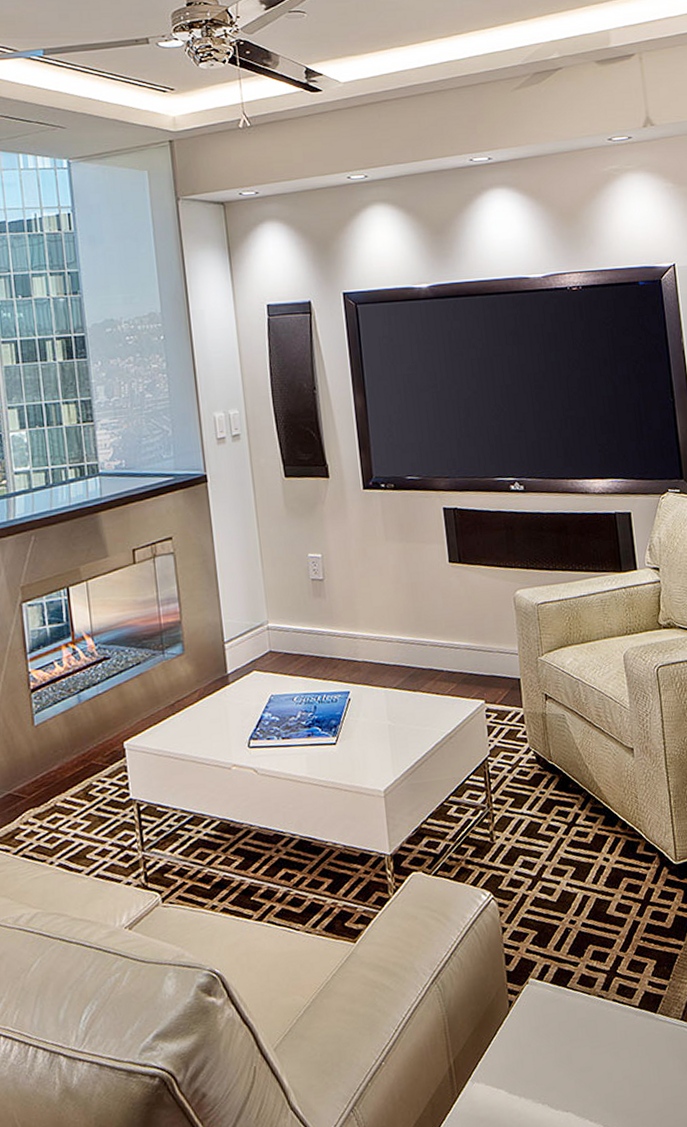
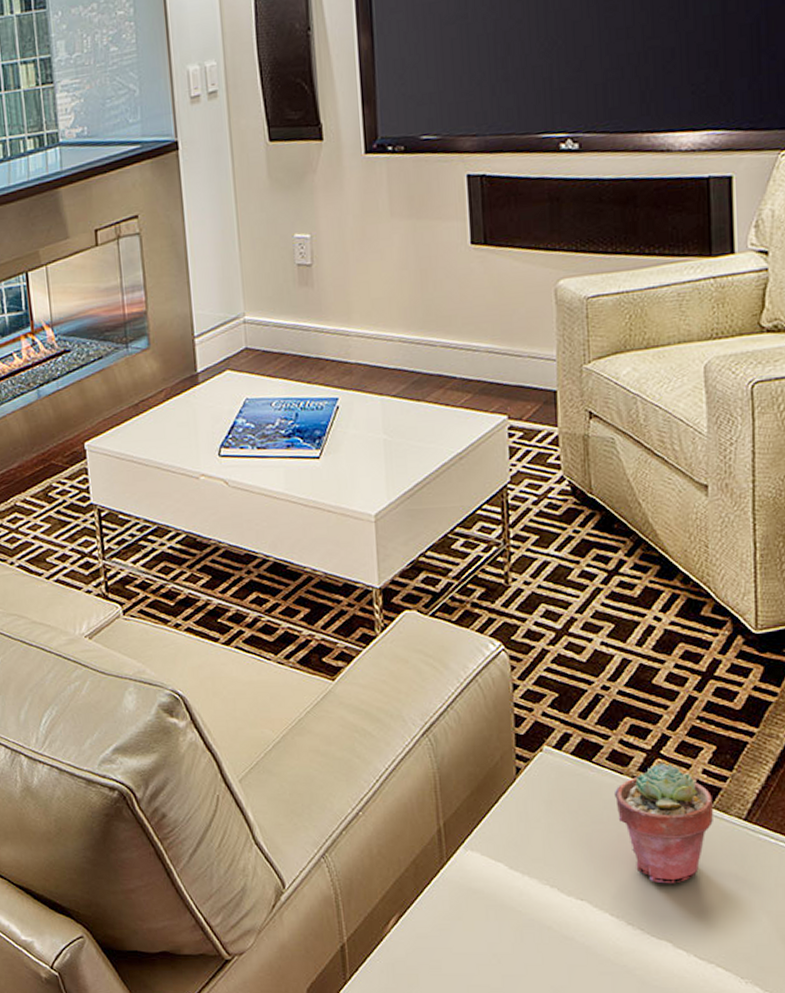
potted succulent: none [585,980,659,1086] -> present [613,764,714,884]

